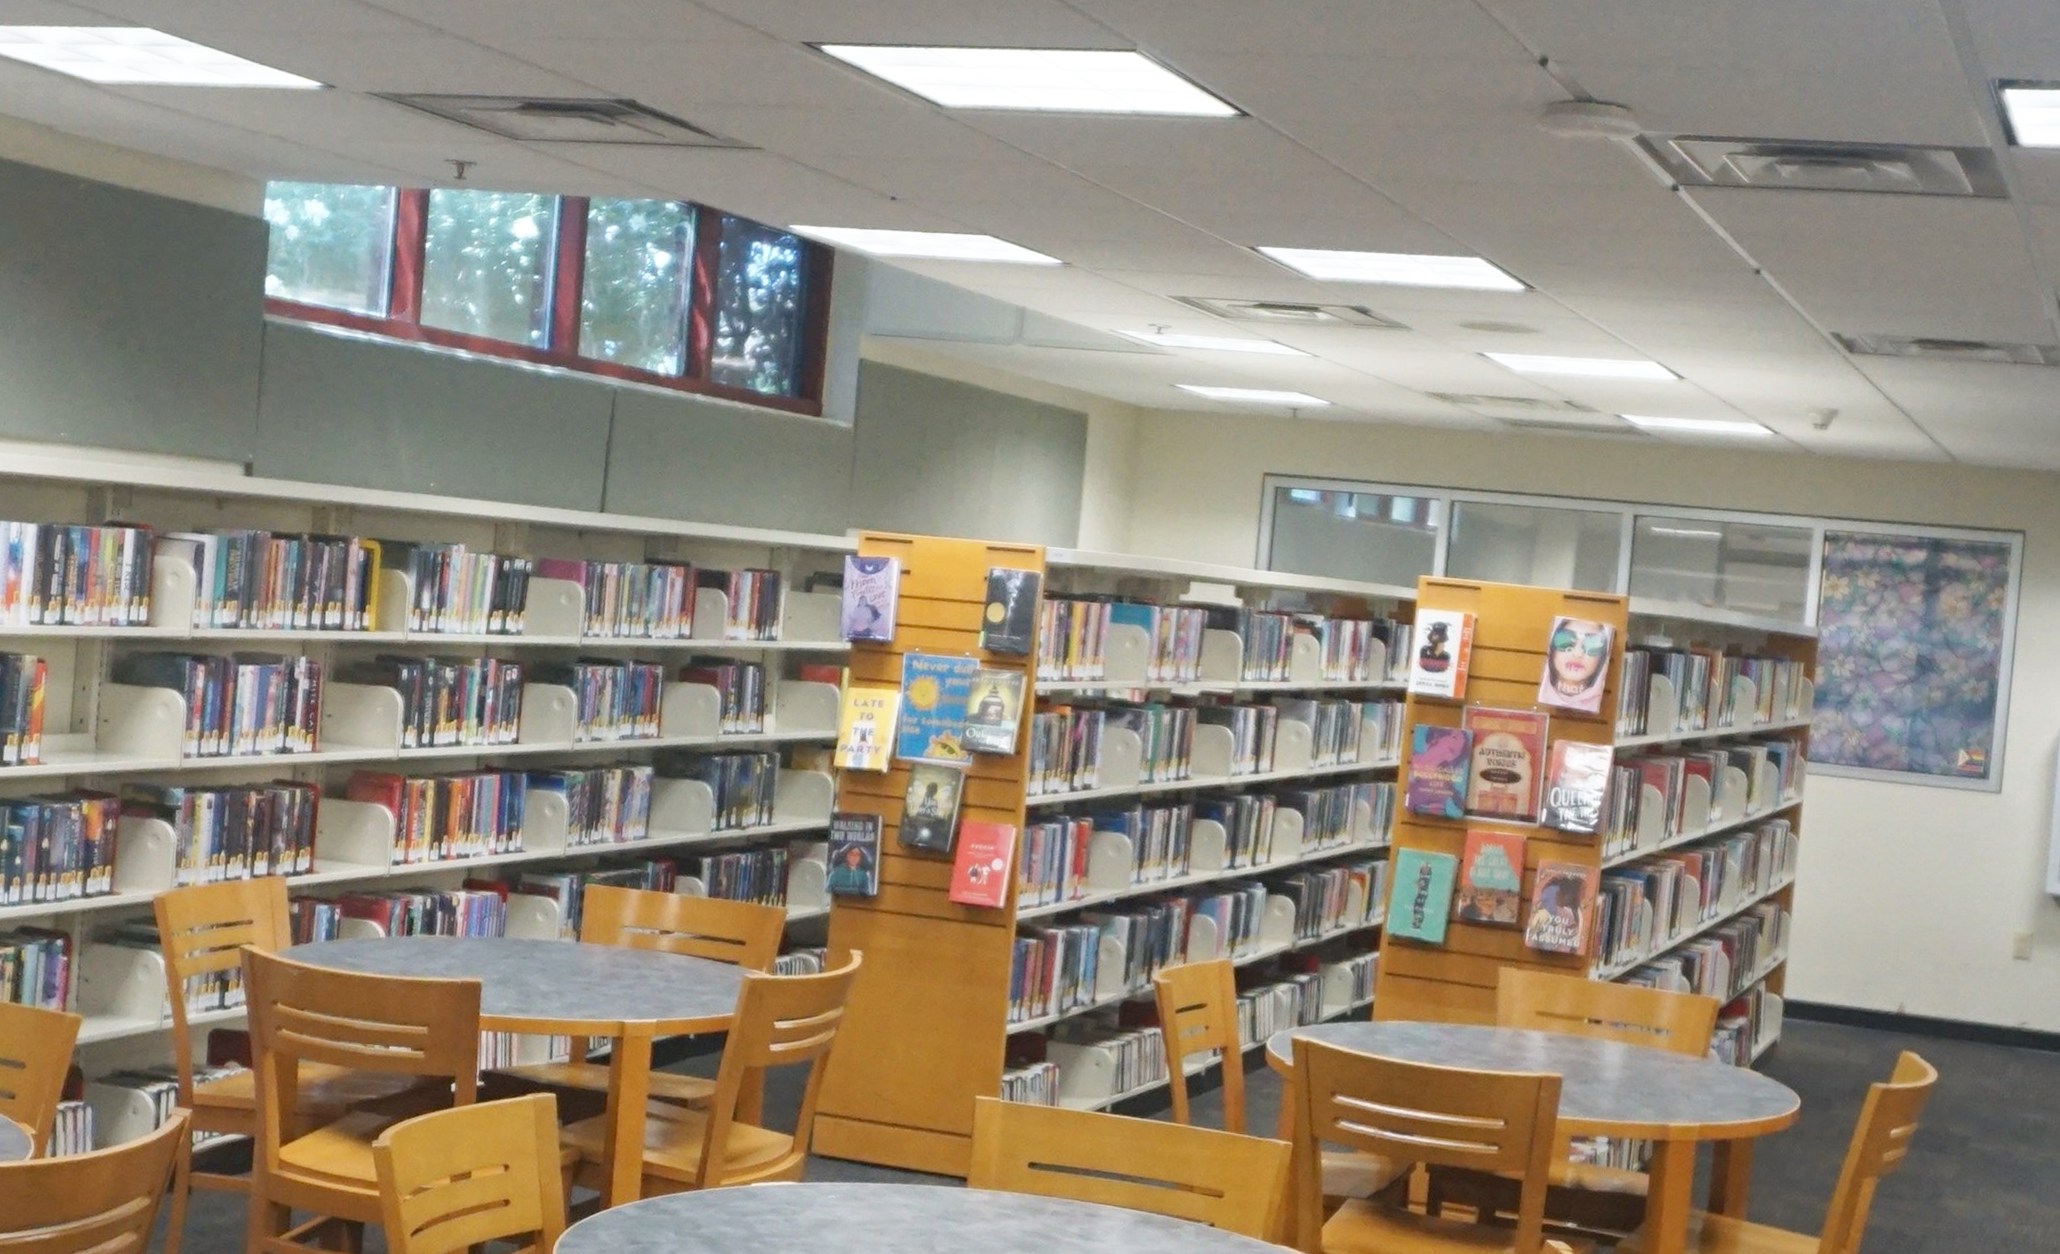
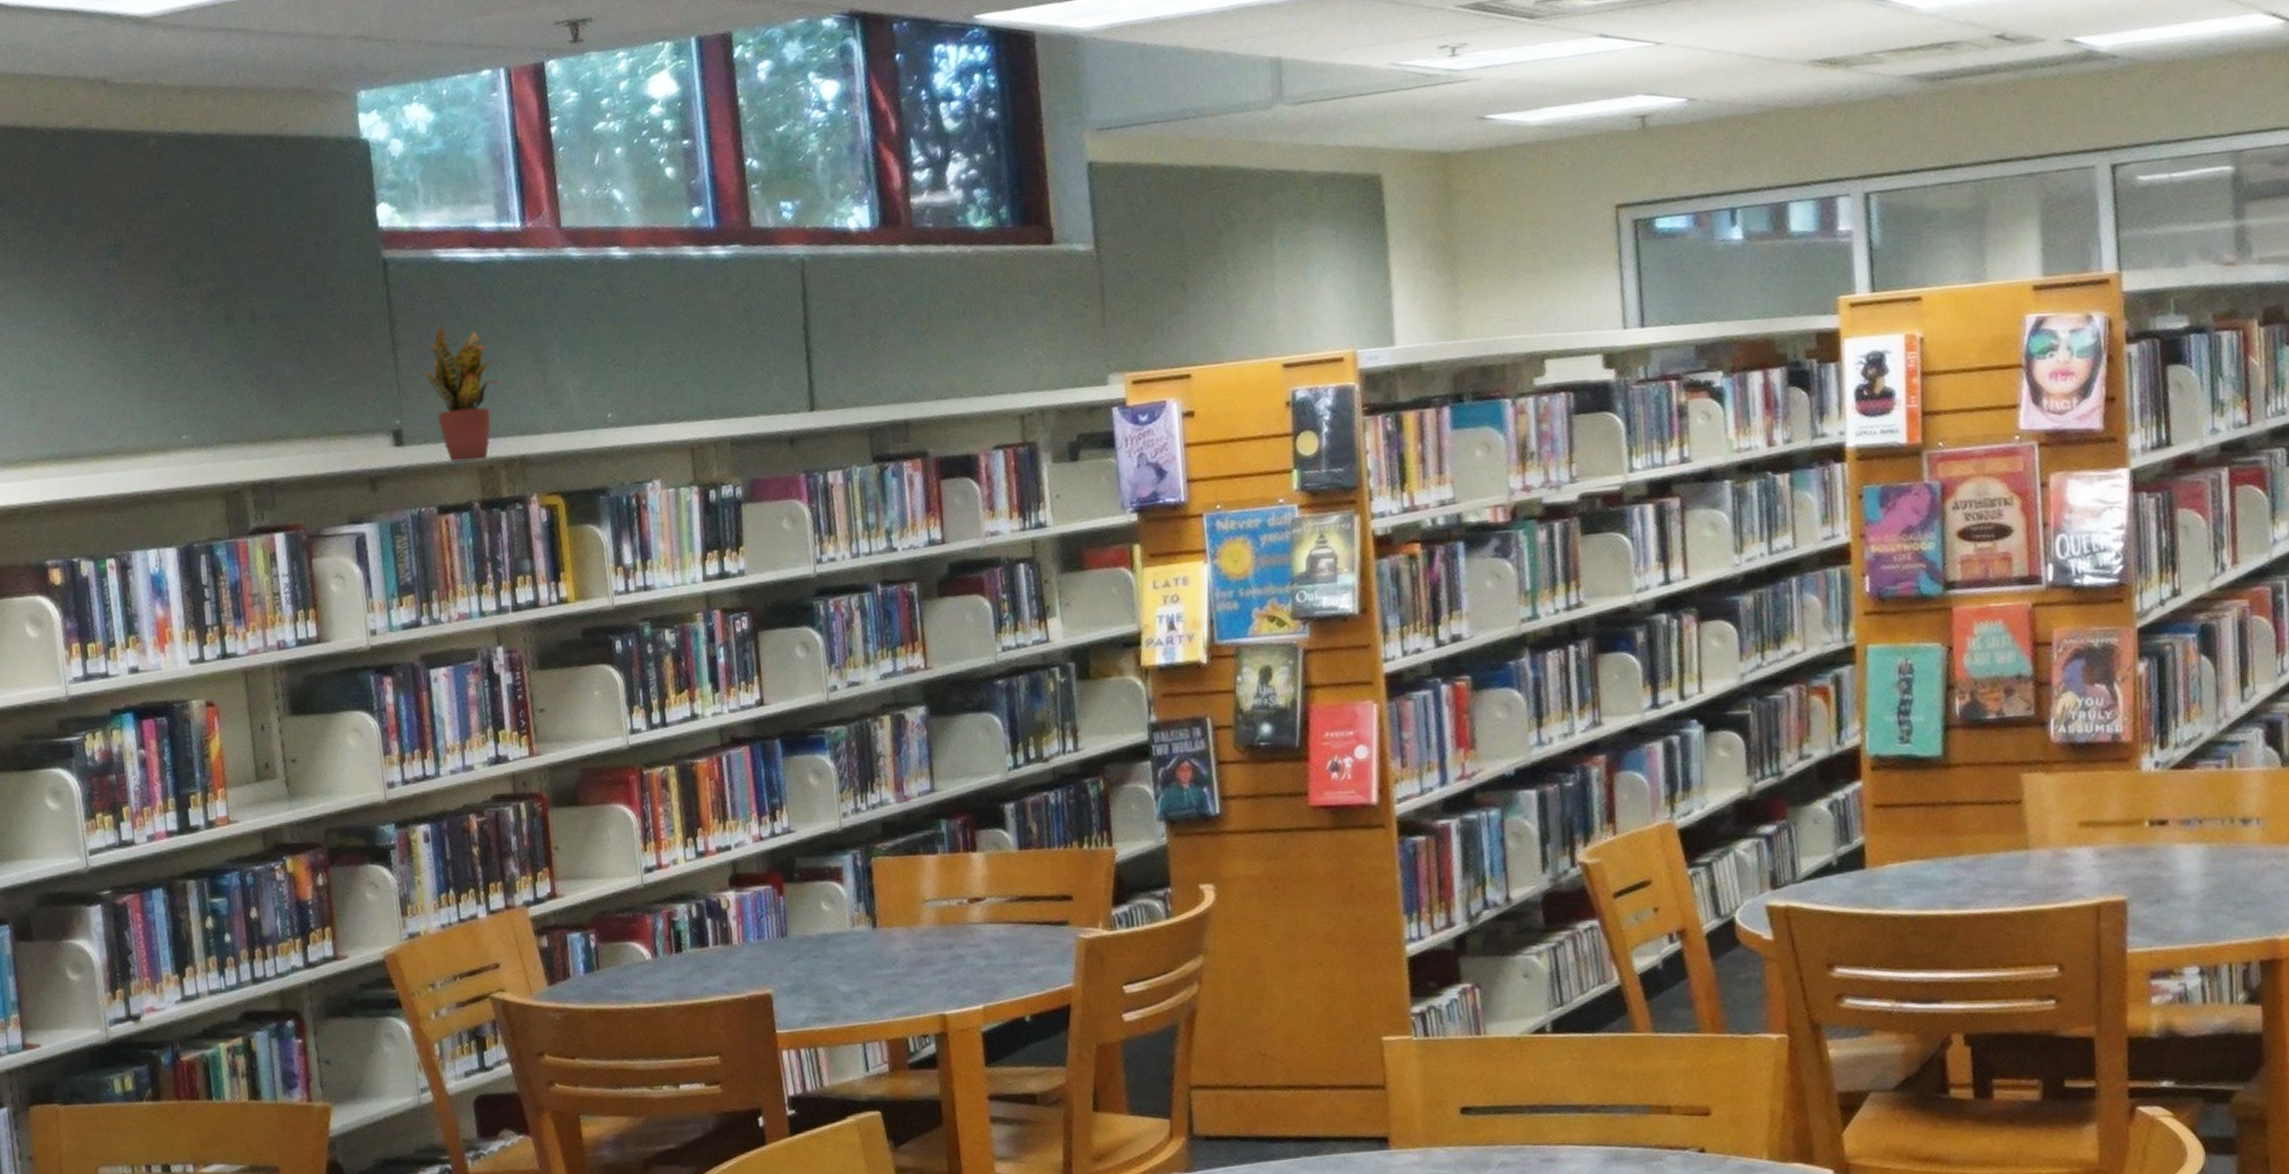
potted plant: none [282,384,346,501] -> present [425,324,502,462]

